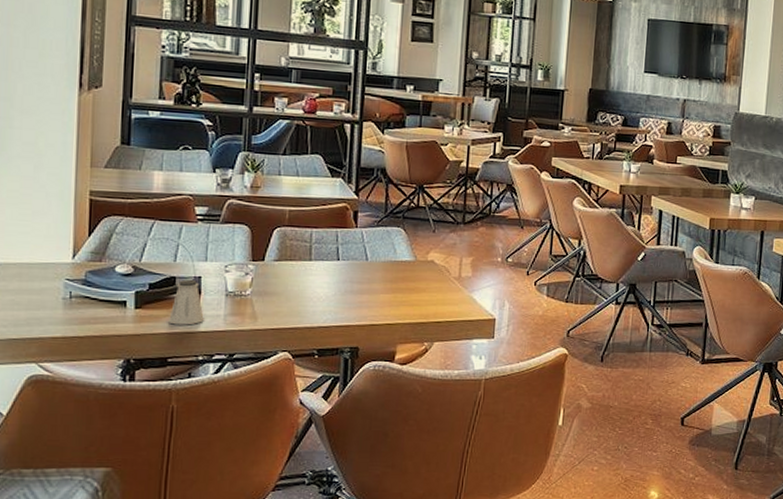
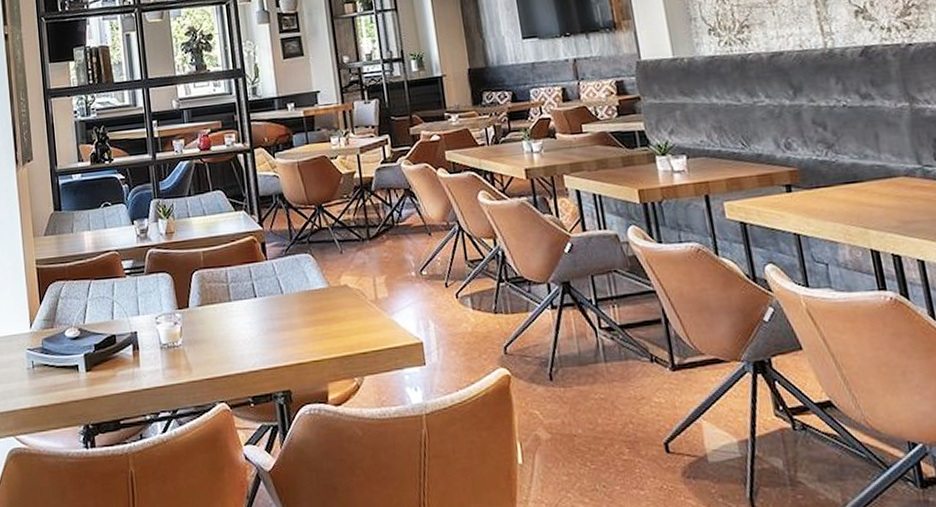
saltshaker: present [169,279,204,325] -> none [115,335,146,385]

